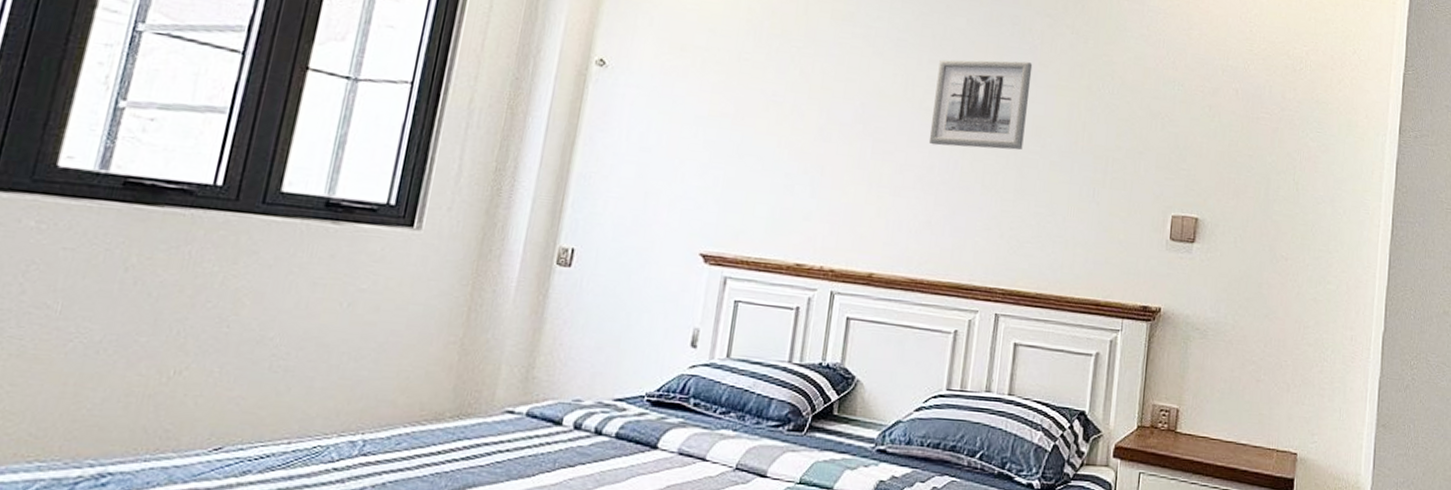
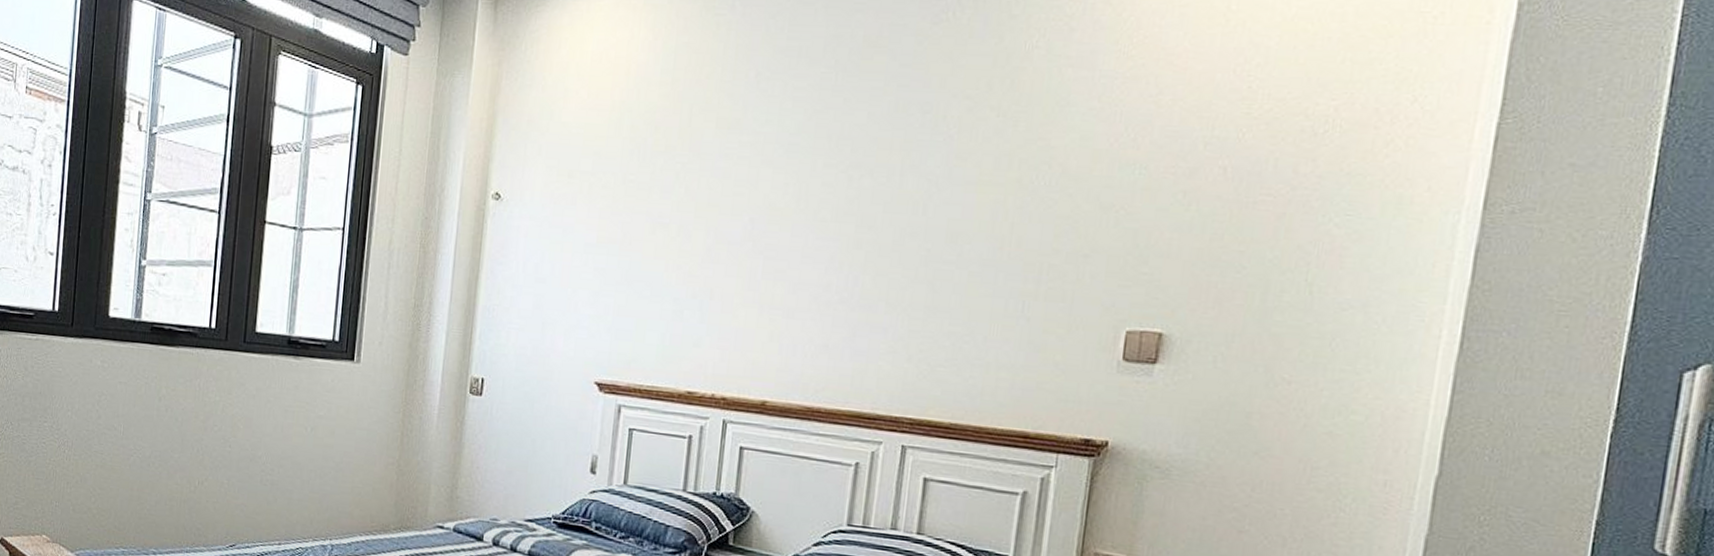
wall art: present [928,59,1033,150] -> none [824,156,948,261]

